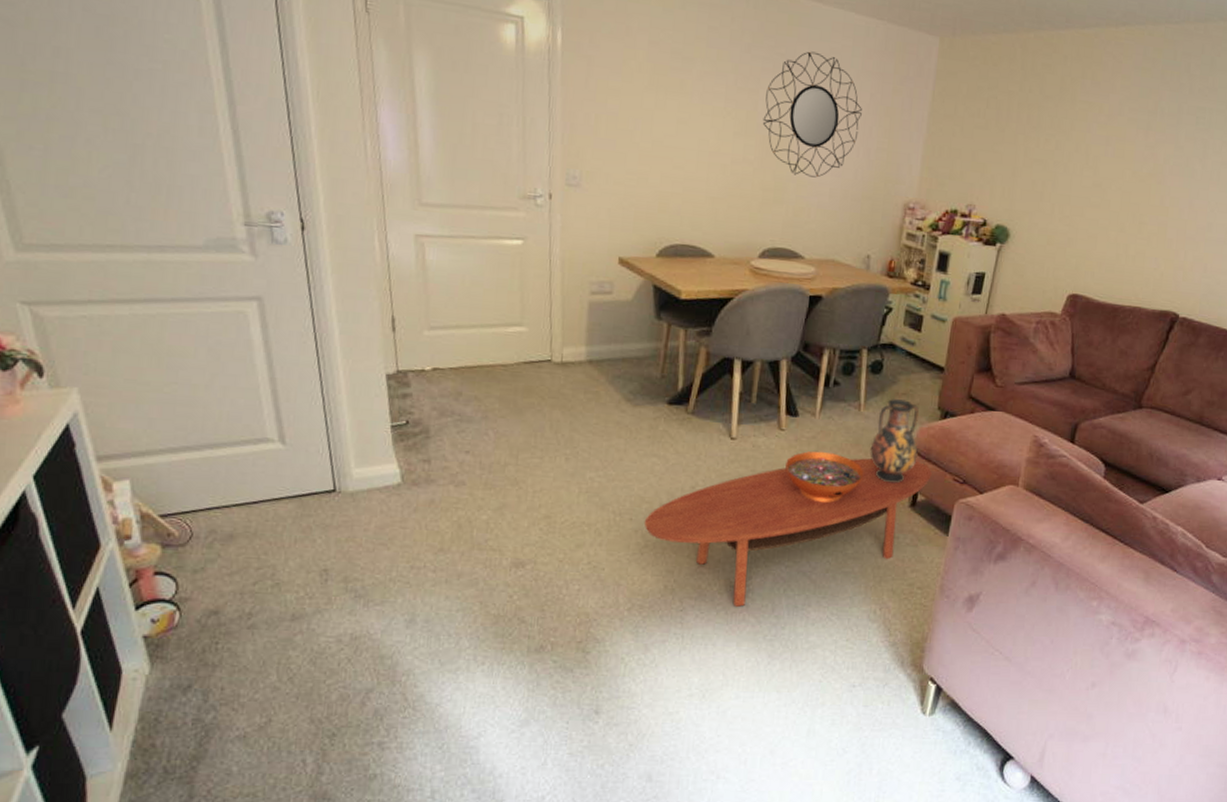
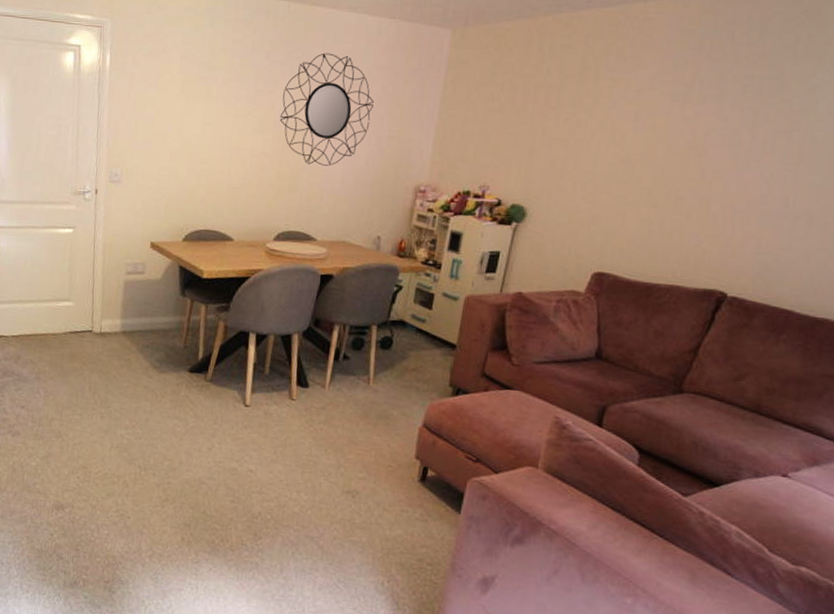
coffee table: present [643,458,932,607] -> none [165,430,443,565]
decorative bowl: present [785,451,864,503] -> none [295,421,373,472]
vase: present [870,399,919,484] -> none [378,374,429,458]

